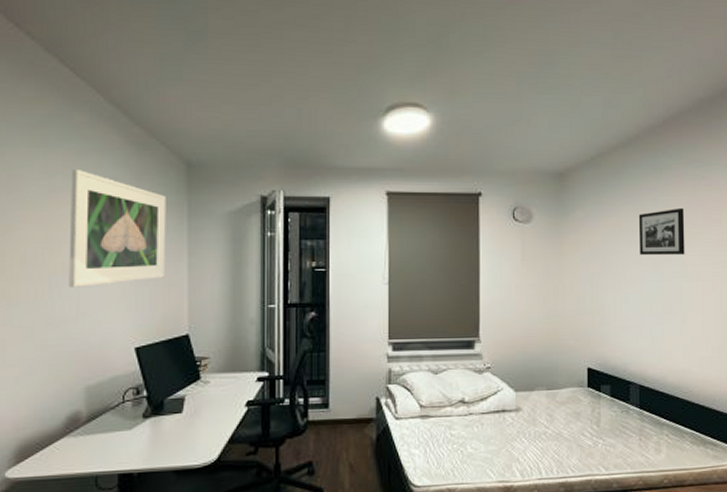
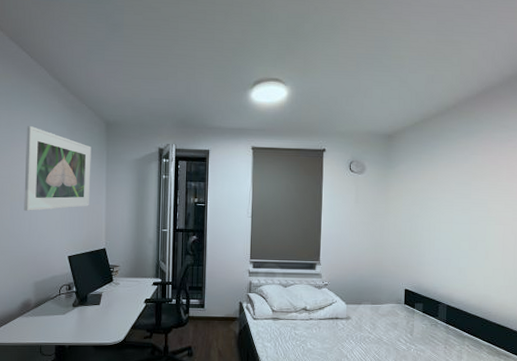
picture frame: present [638,207,685,256] -> none [451,164,491,204]

